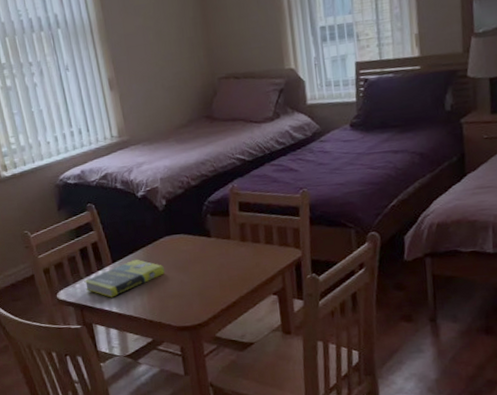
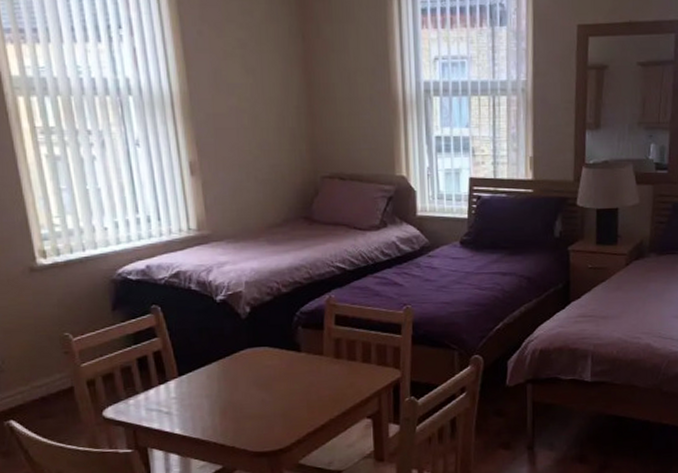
book: present [84,259,165,298] -> none [140,373,244,417]

